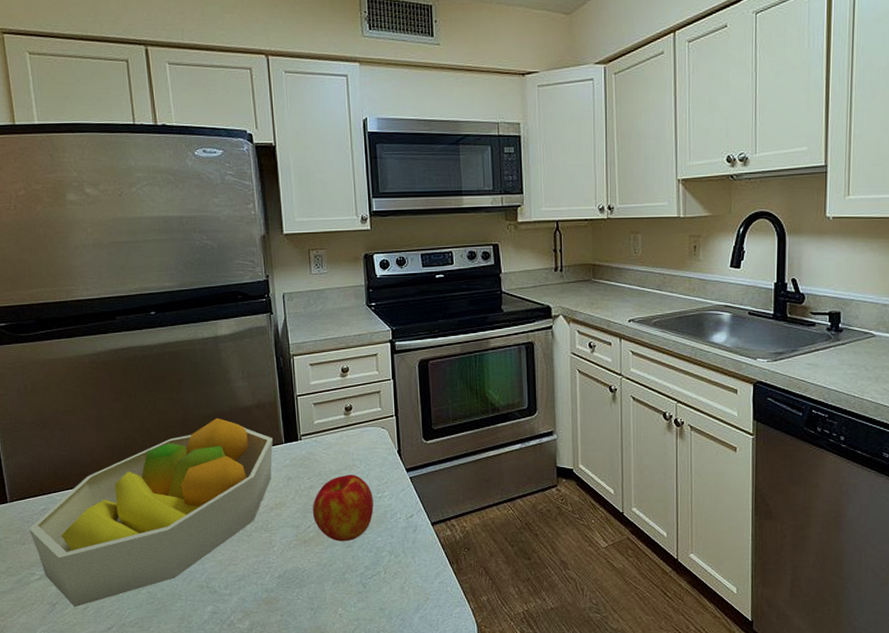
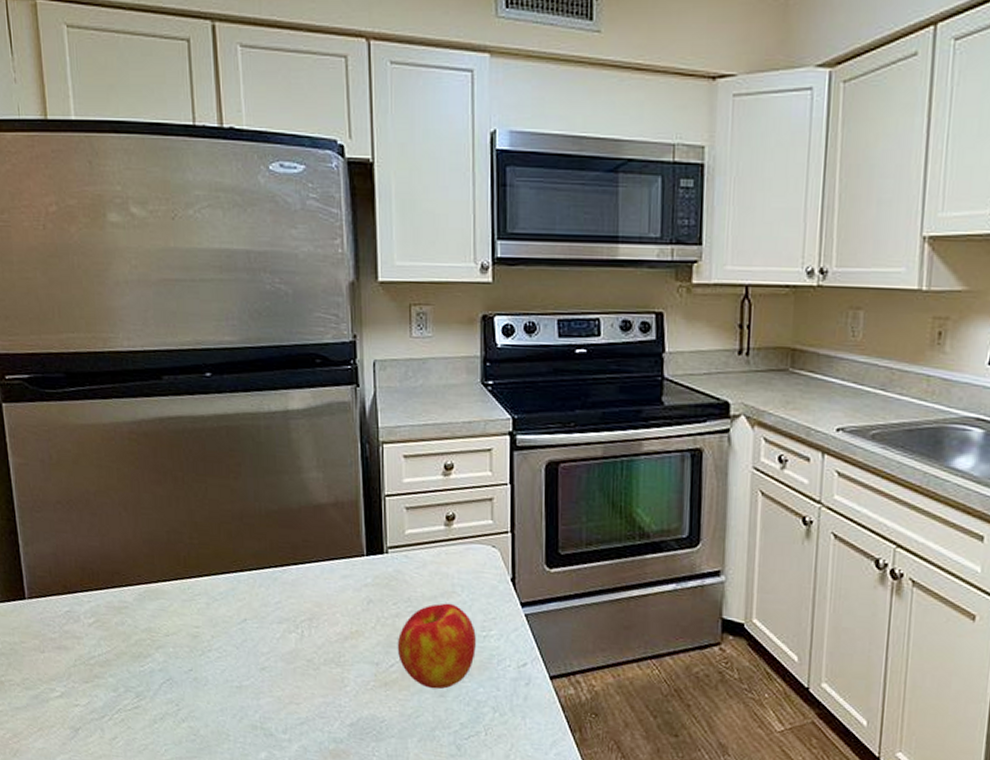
fruit bowl: present [28,418,274,607] -> none [49,516,353,736]

